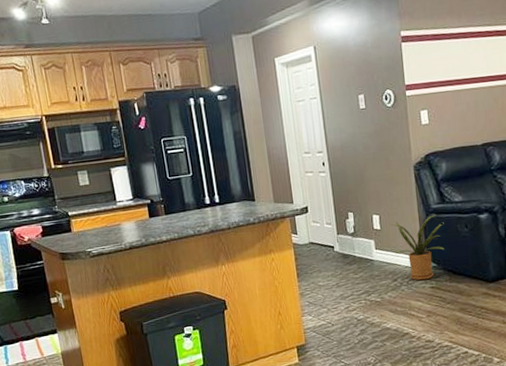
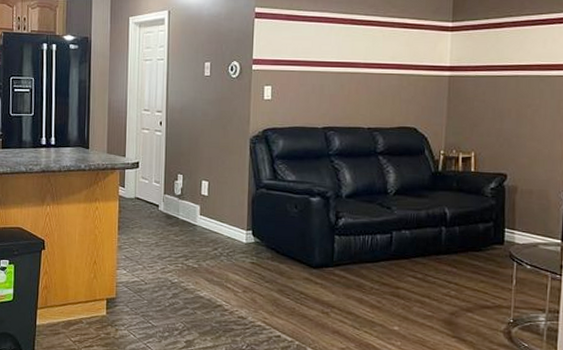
house plant: present [391,214,445,281] -> none [219,190,273,254]

